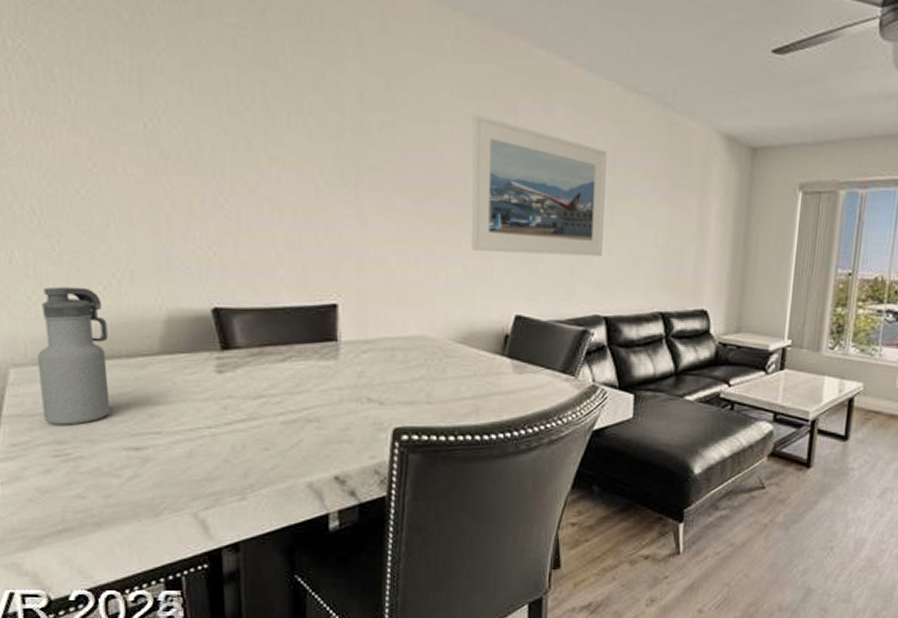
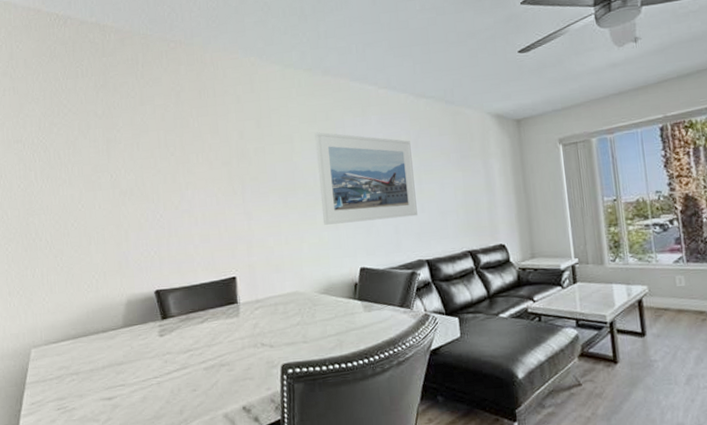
water bottle: present [37,286,111,425] -> none [48,287,93,386]

